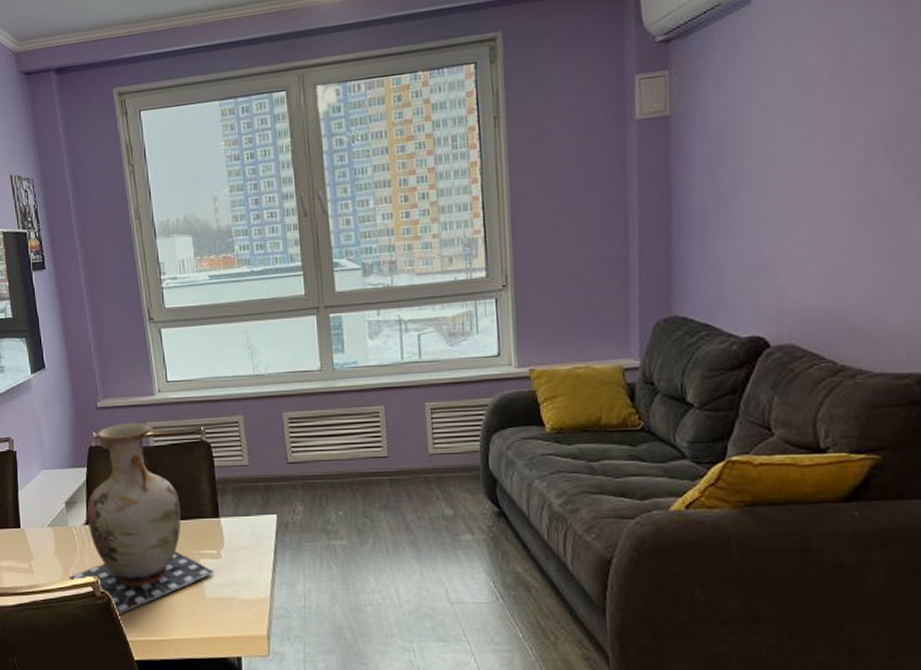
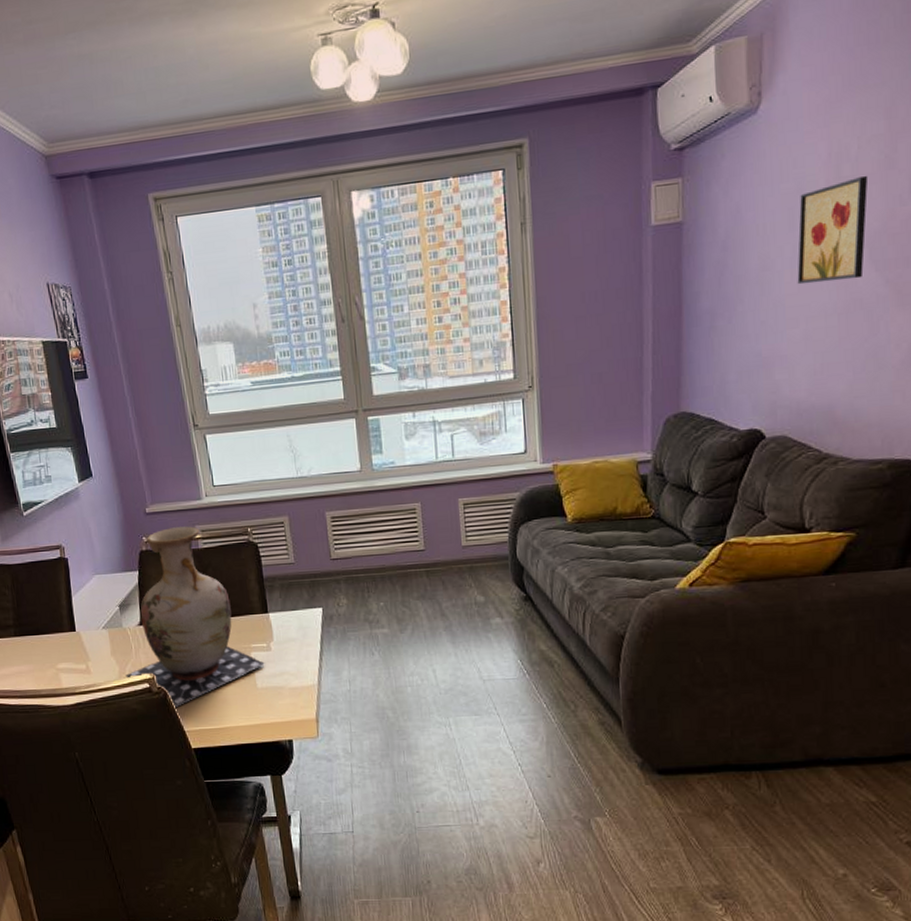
wall art: none [801,67,880,182] -> present [797,176,869,285]

